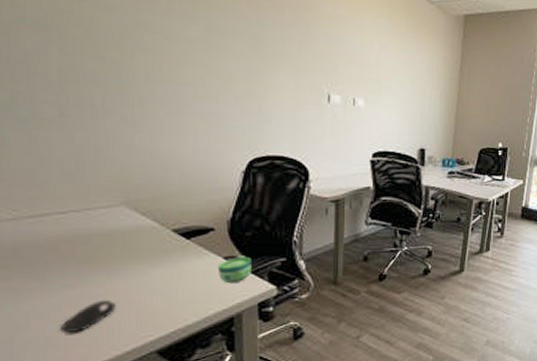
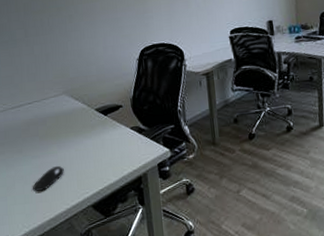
cup: present [217,256,251,284] -> none [126,125,151,149]

